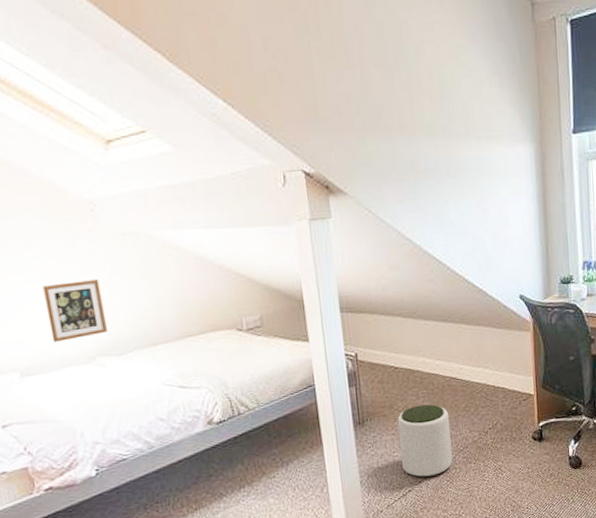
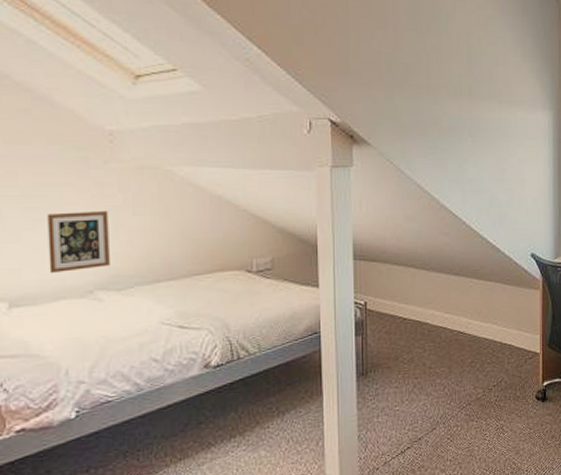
plant pot: present [397,404,453,477] -> none [401,357,455,434]

